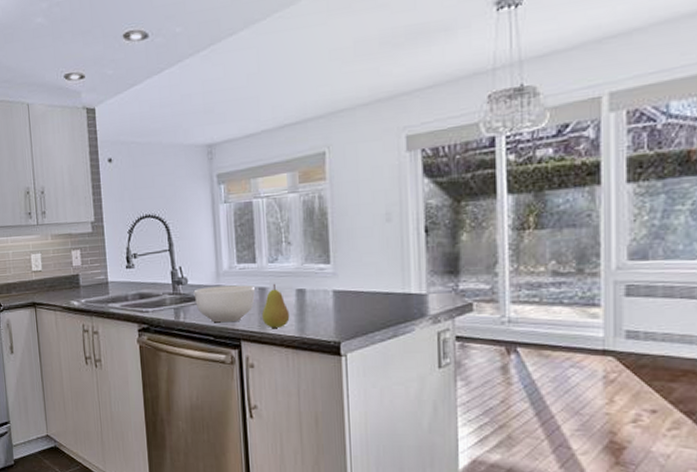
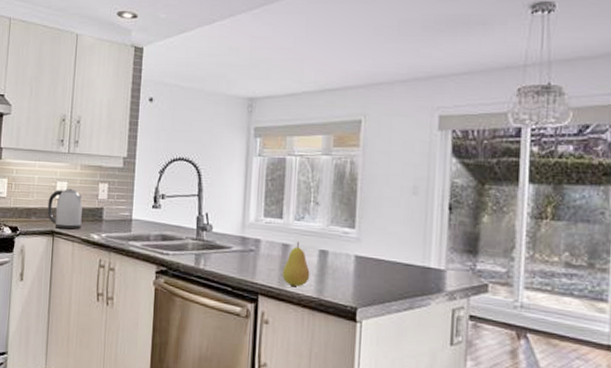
kettle: none [25,260,61,300] -> present [47,189,83,230]
bowl: present [193,285,256,323] -> none [217,236,279,276]

